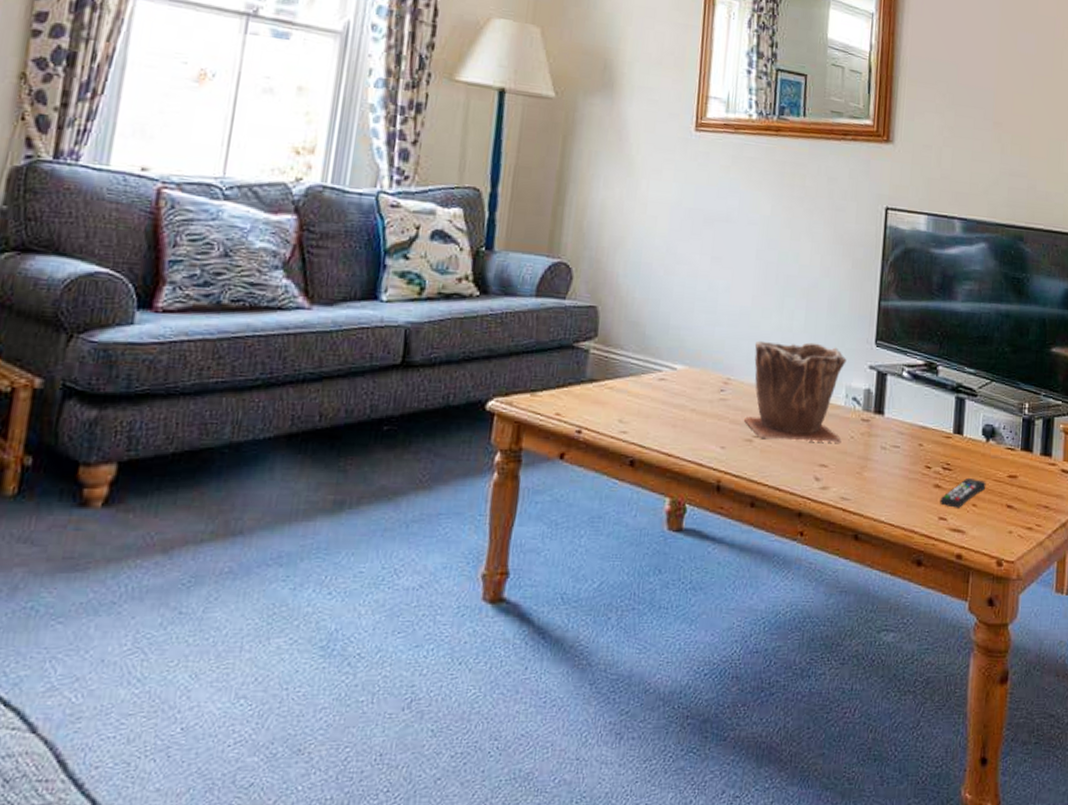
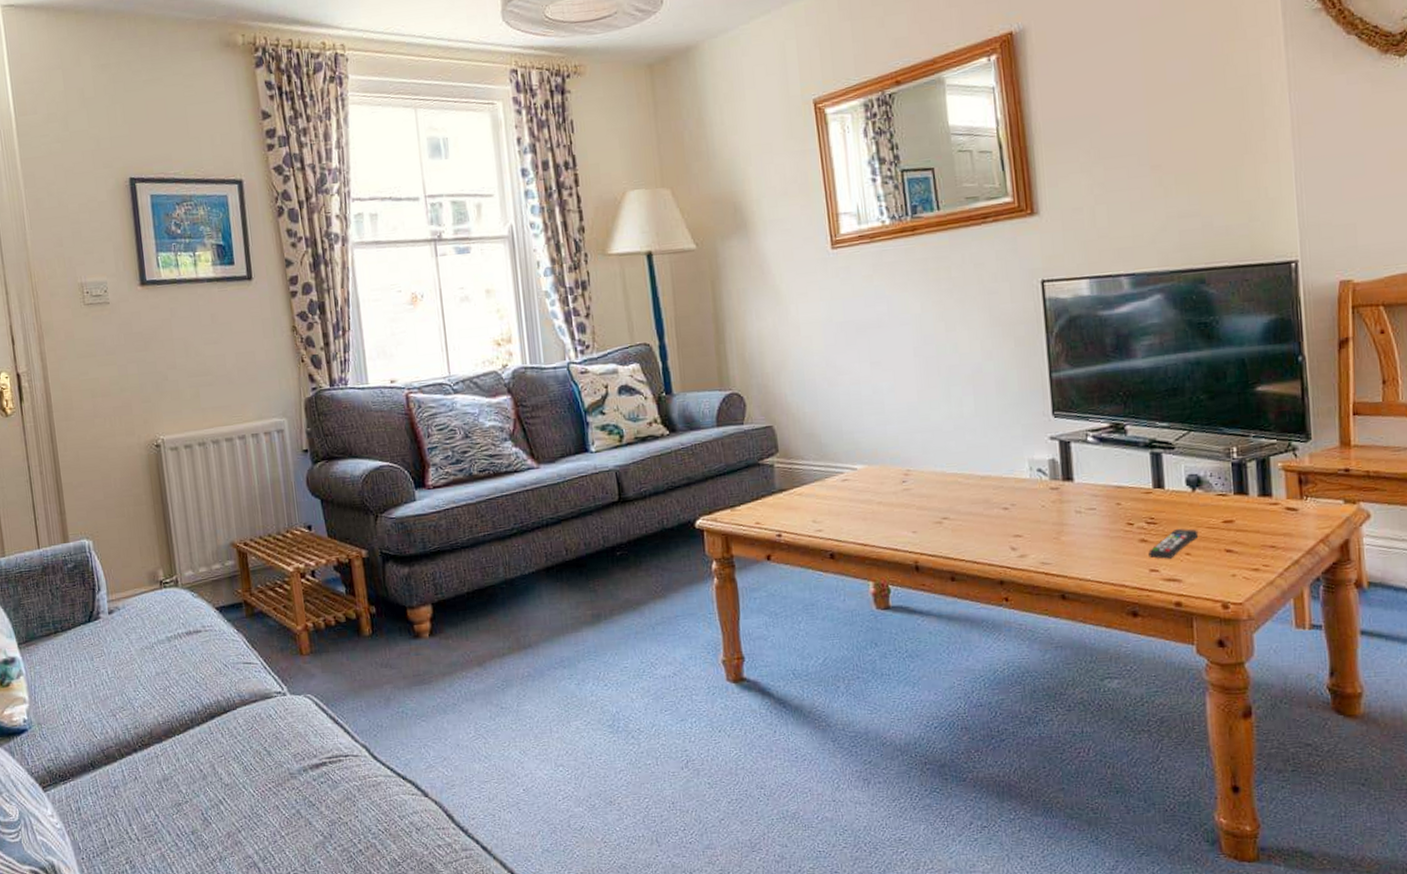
plant pot: present [743,340,847,443] -> none [928,424,1033,519]

